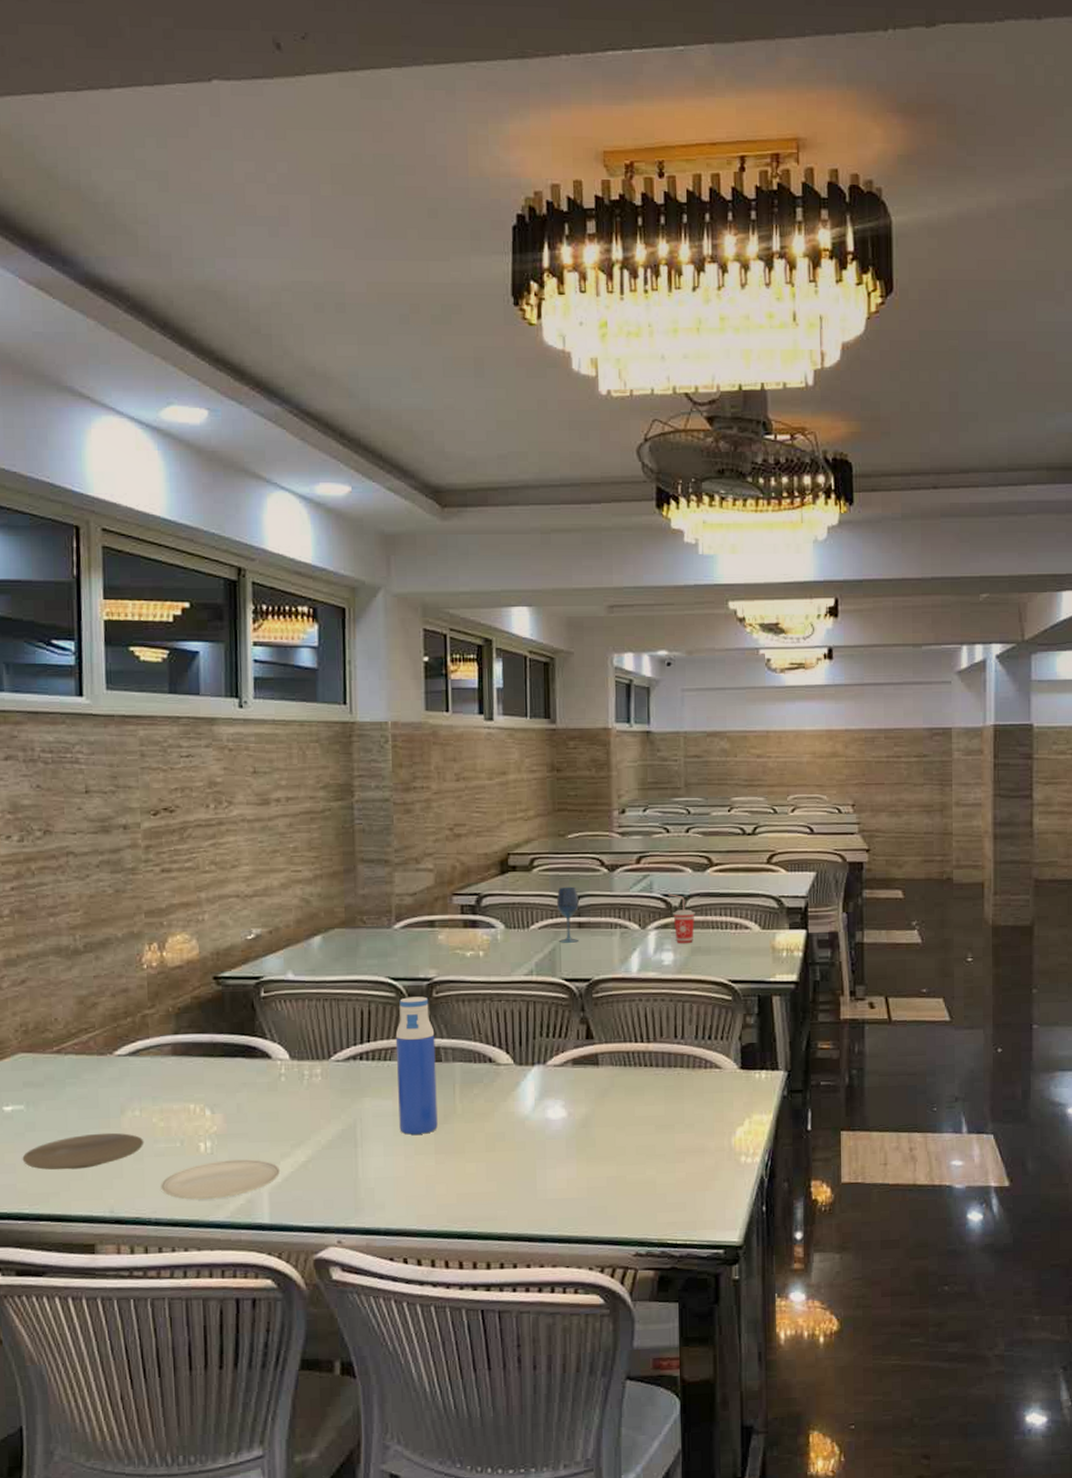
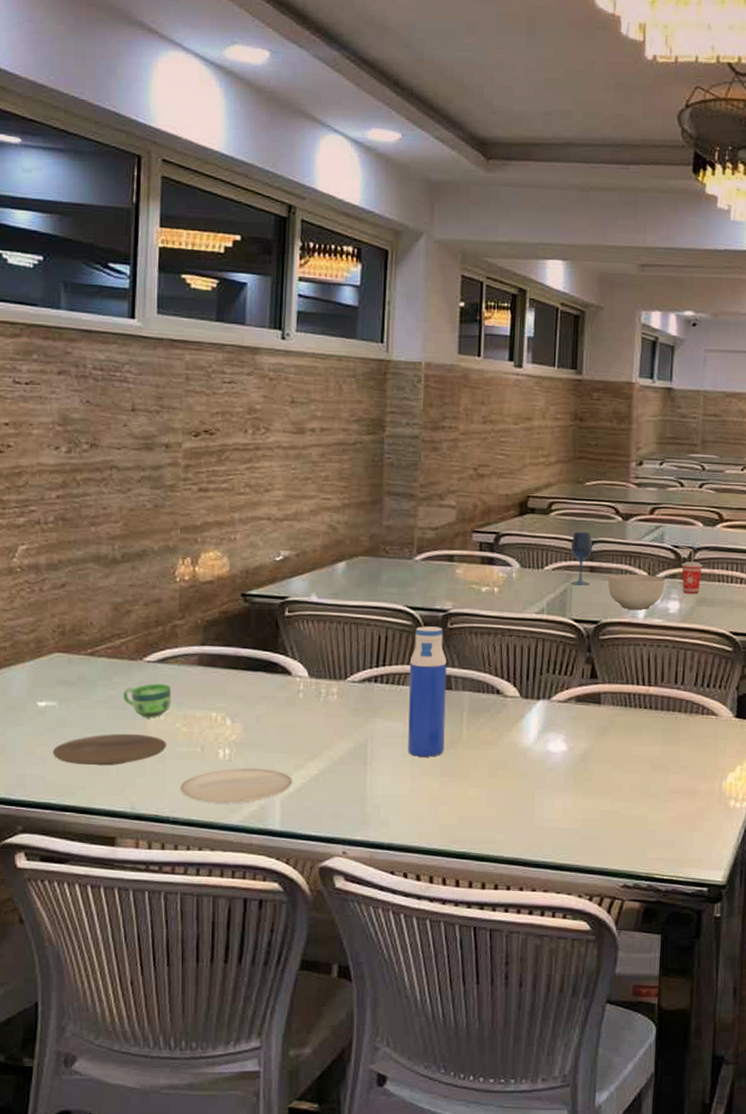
cup: none [93,1078,147,1115] -> present [122,684,172,718]
bowl: none [597,926,657,964] -> present [608,573,665,610]

